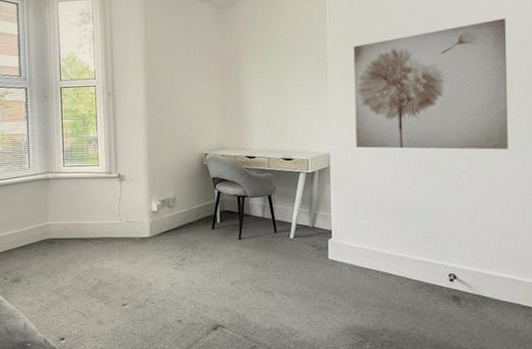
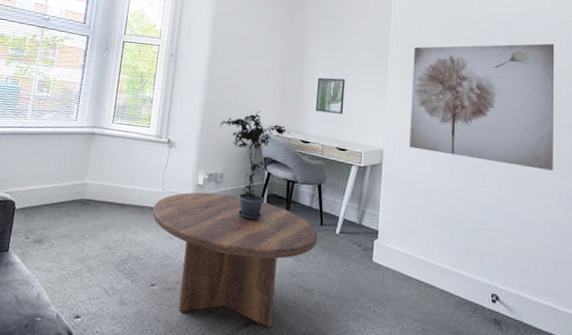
coffee table: none [114,217,273,328] -> present [152,192,318,328]
potted plant: none [166,134,235,237] -> present [220,111,290,220]
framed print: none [257,90,286,126] -> present [316,77,346,114]

